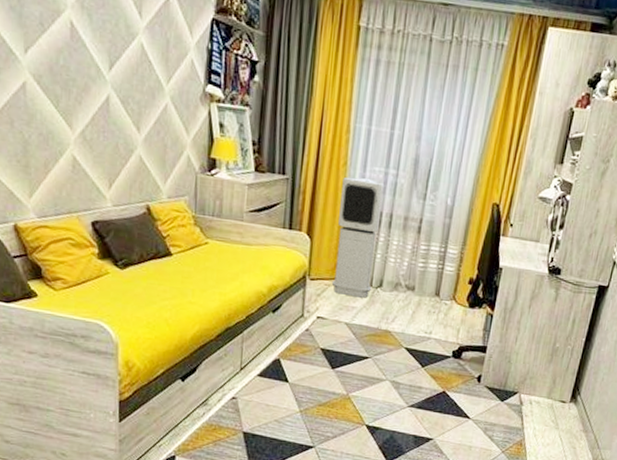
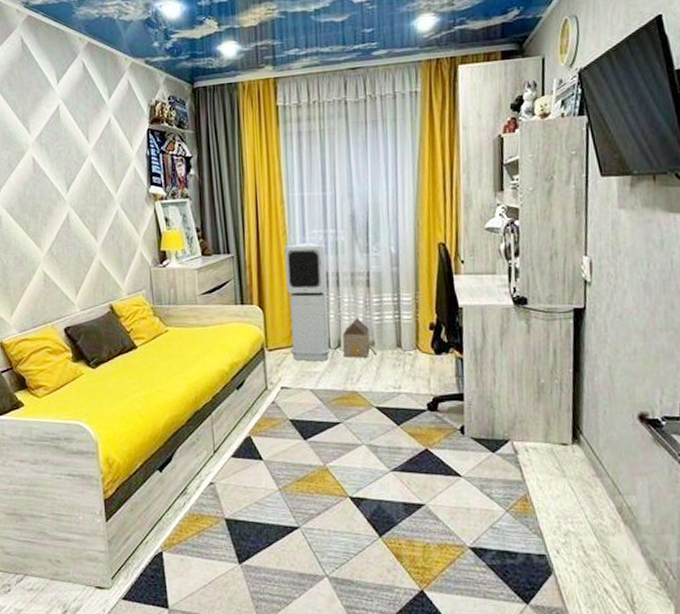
toy house: none [384,261,415,301] -> present [342,317,376,358]

